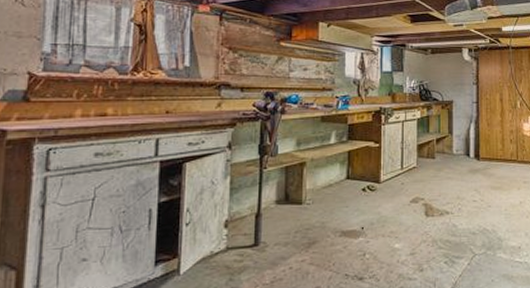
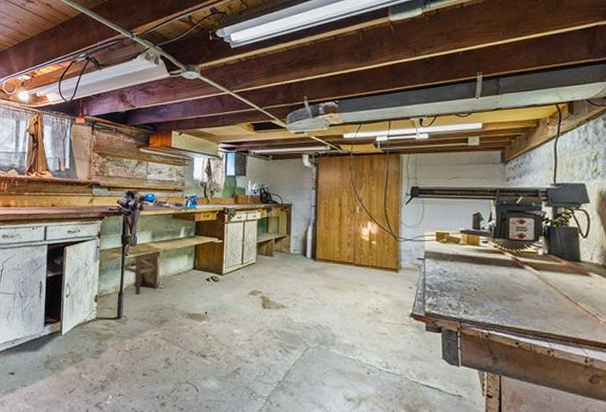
stool: none [263,161,306,214] -> present [125,251,159,295]

